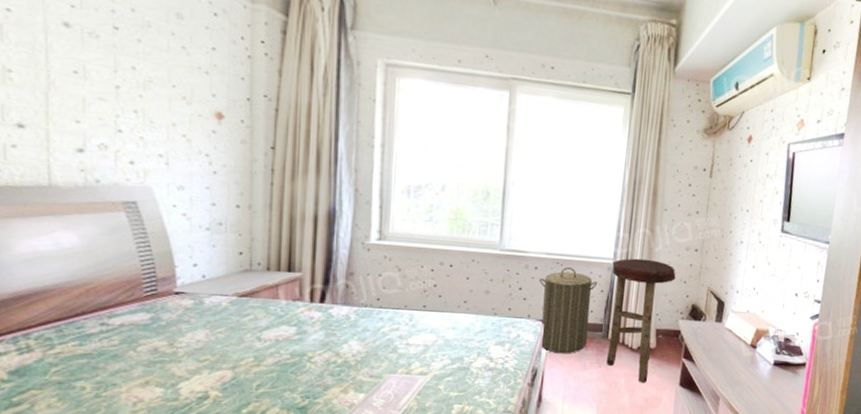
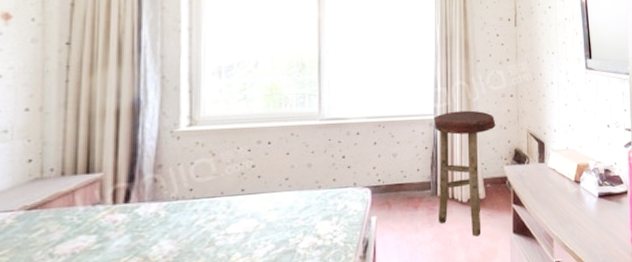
laundry hamper: present [538,267,598,354] -> none [361,129,421,220]

